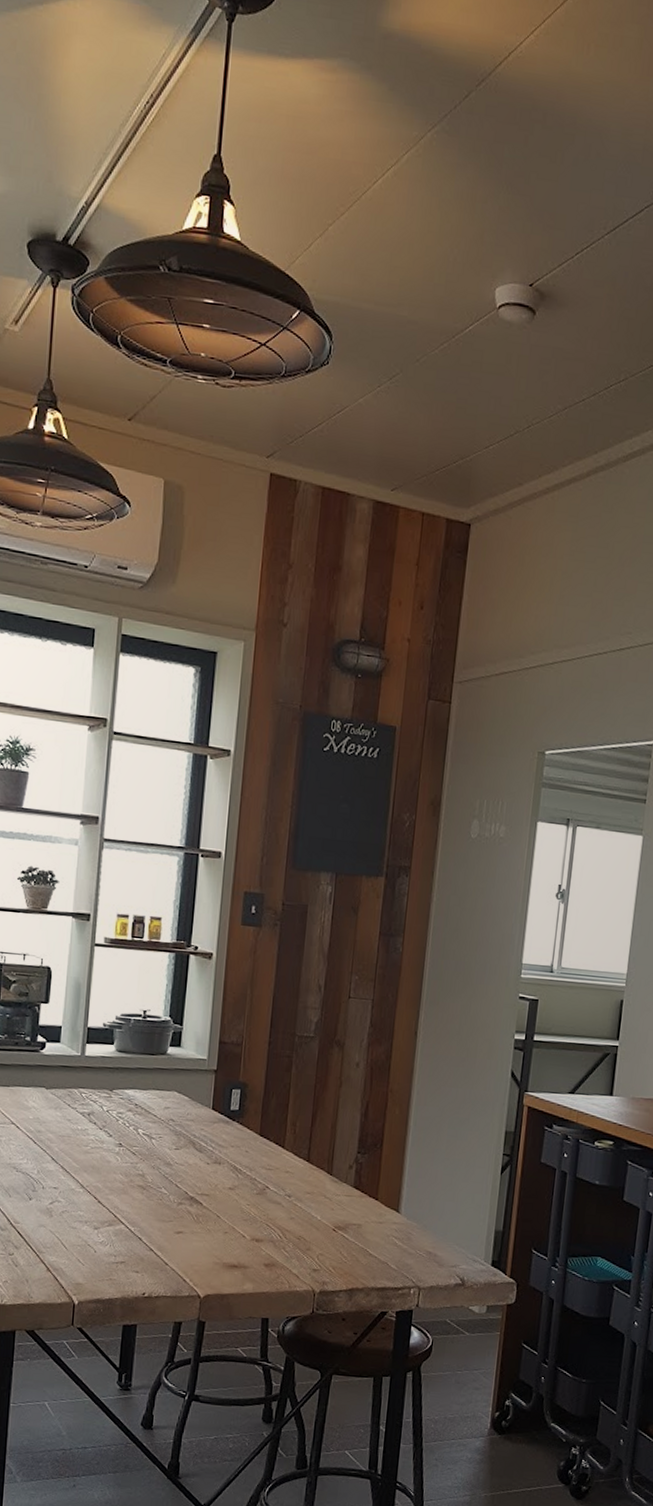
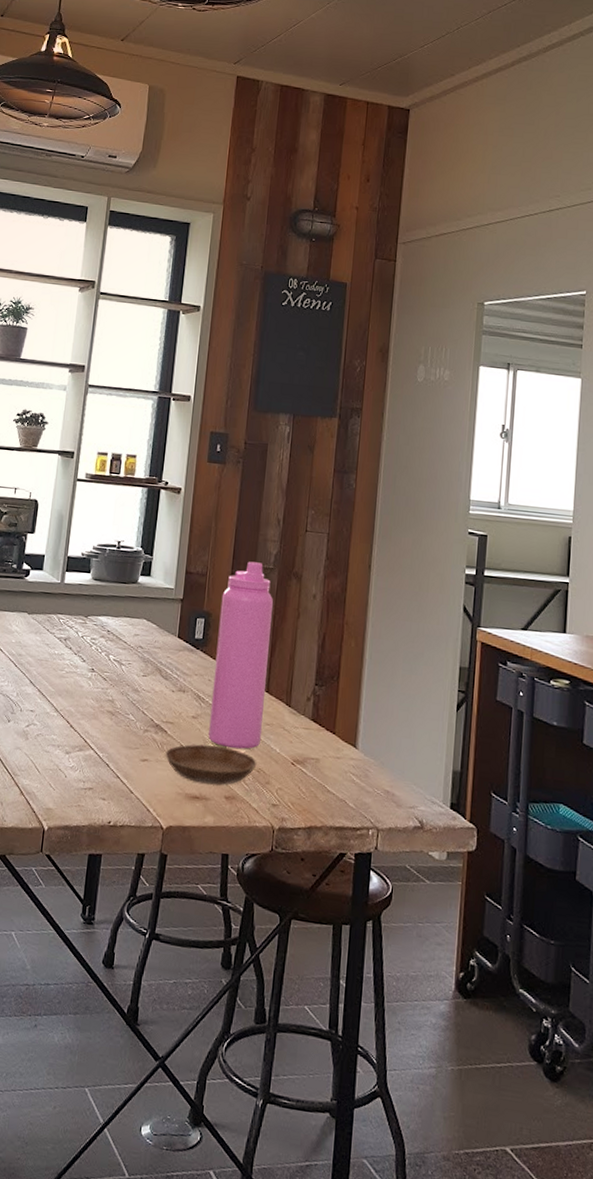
saucer: none [201,1215,297,1253] -> present [165,744,257,785]
water bottle: none [246,1030,315,1218] -> present [208,561,274,749]

